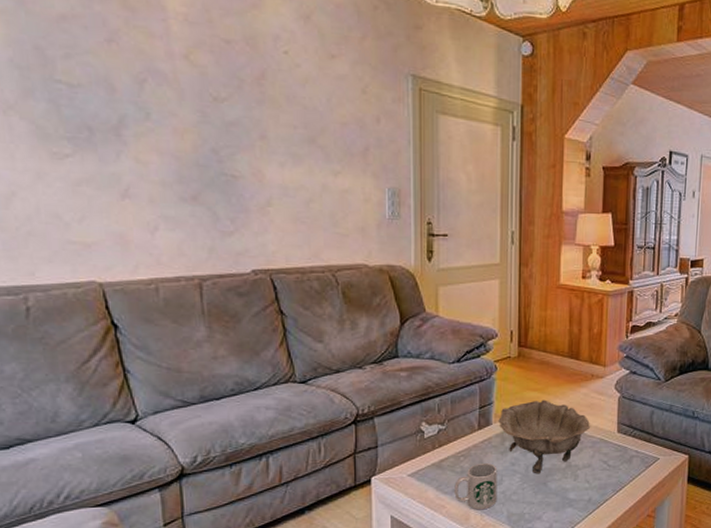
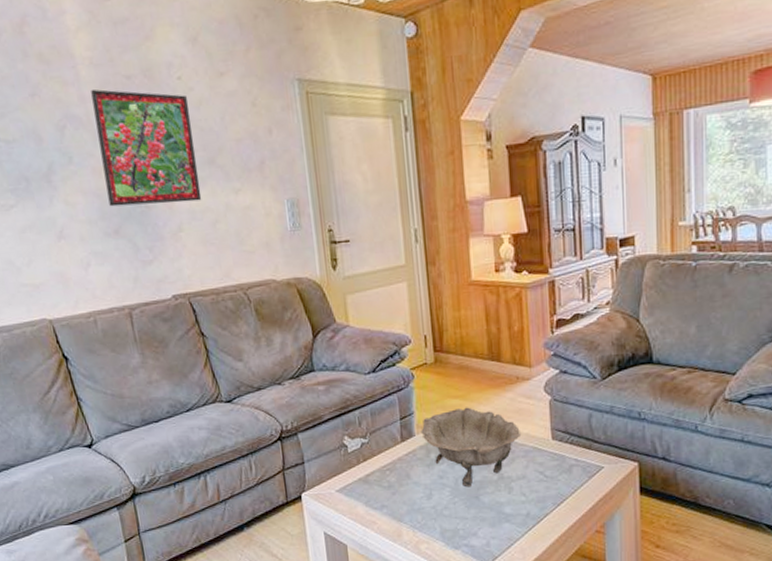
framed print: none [182,46,297,178] -> present [91,89,202,207]
mug: present [454,463,497,510] -> none [383,477,428,526]

